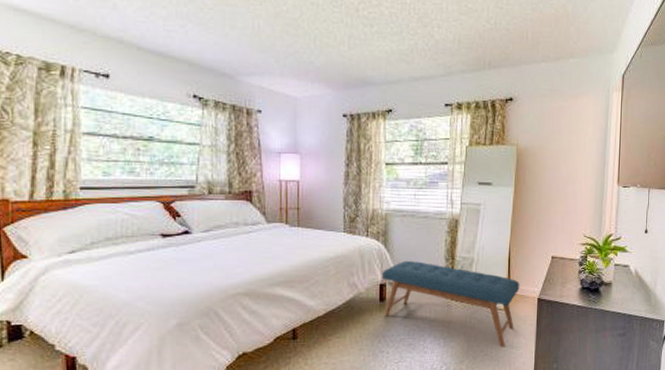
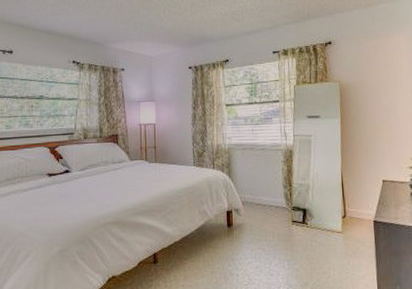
bench: present [382,260,520,348] -> none [228,188,355,270]

